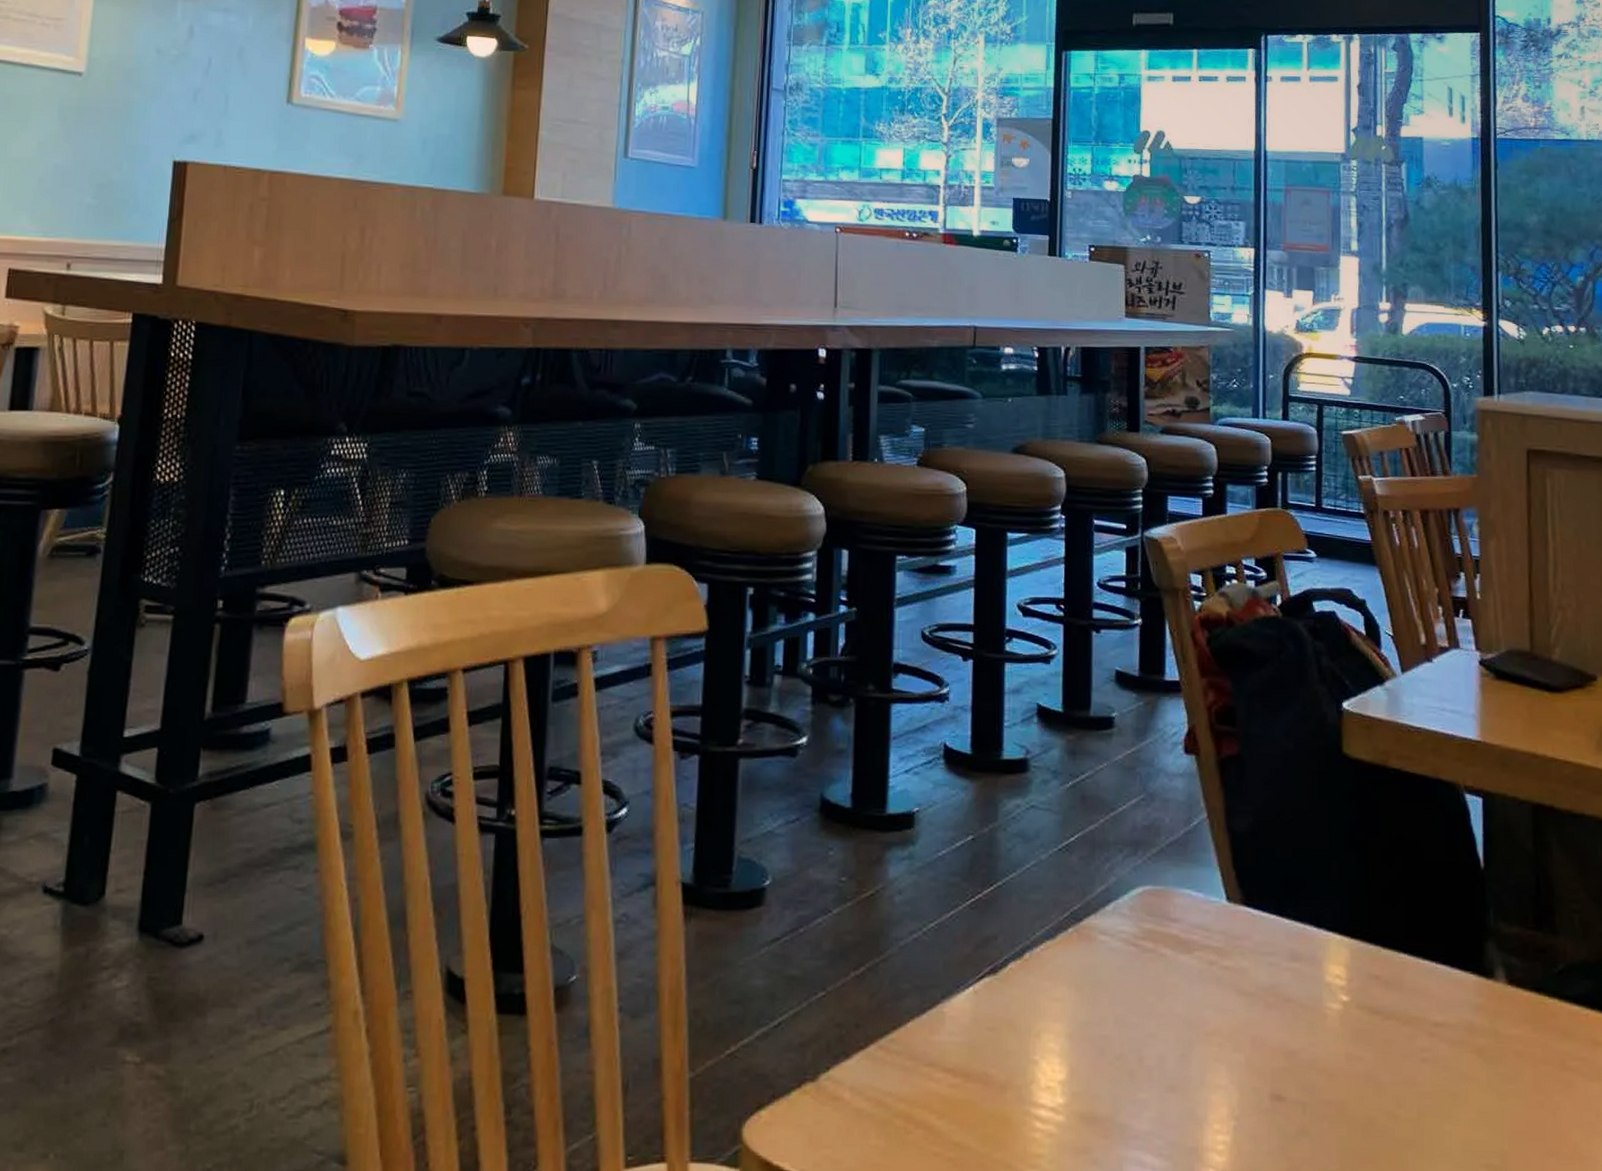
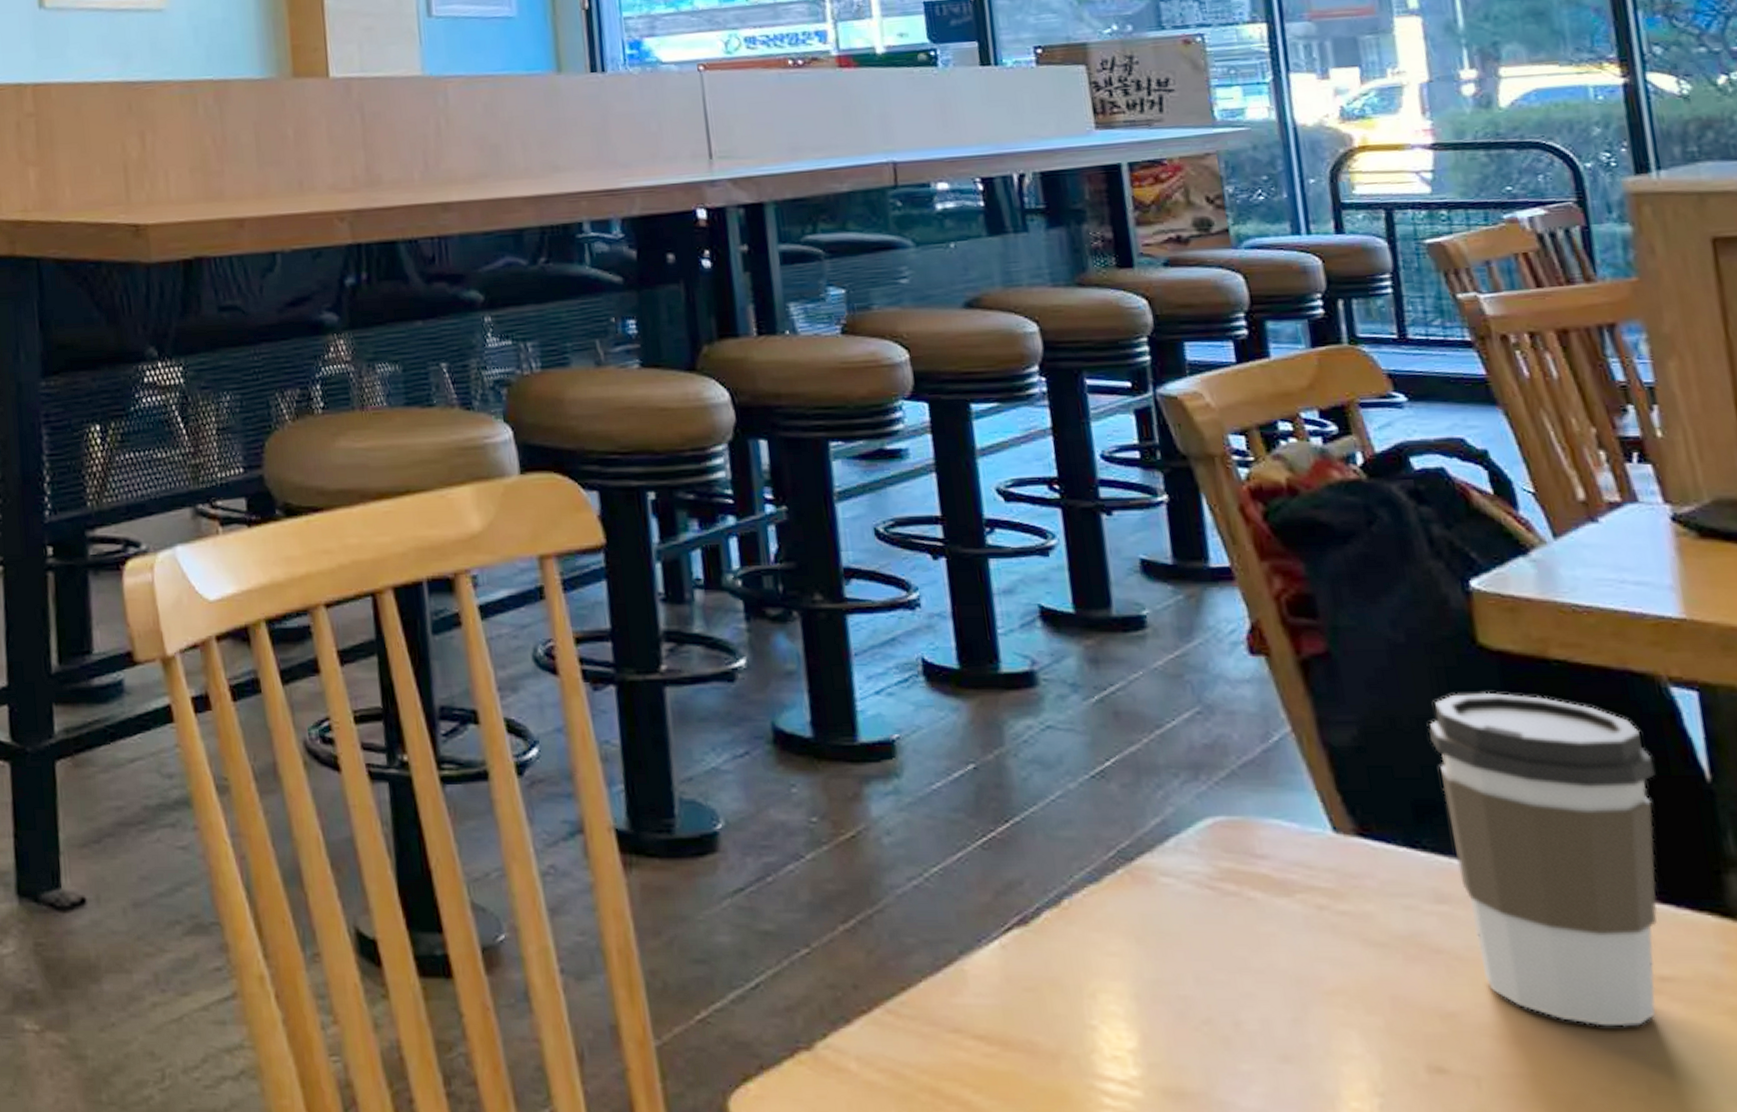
coffee cup: none [1302,792,1449,1063] -> present [1428,692,1657,1027]

